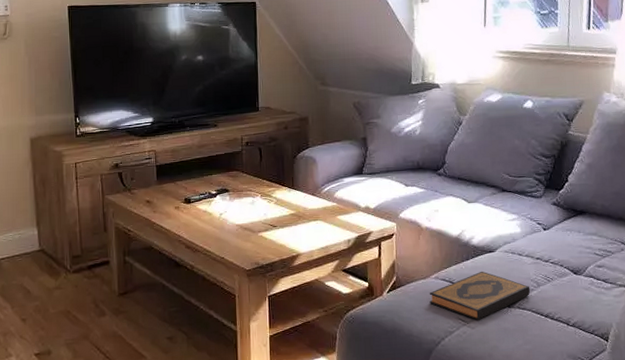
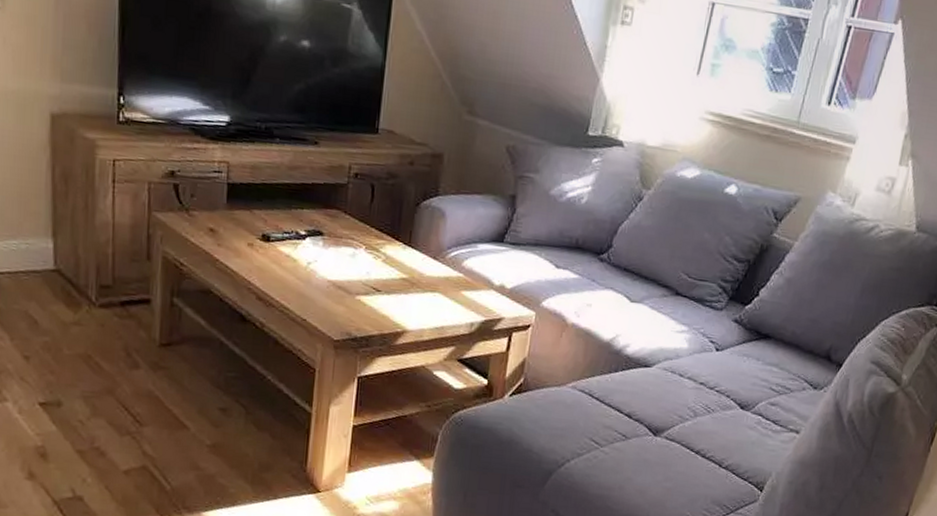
hardback book: present [429,271,531,320] -> none [560,387,685,445]

